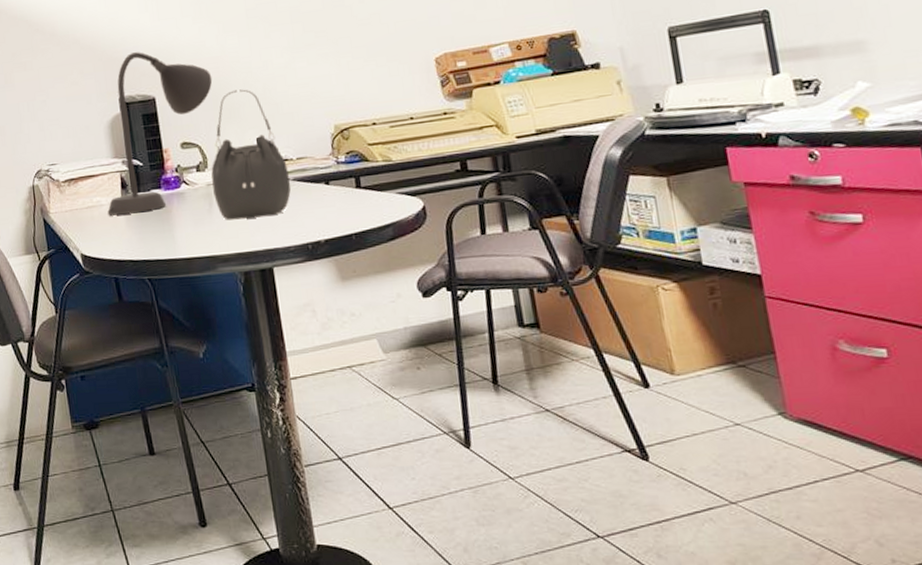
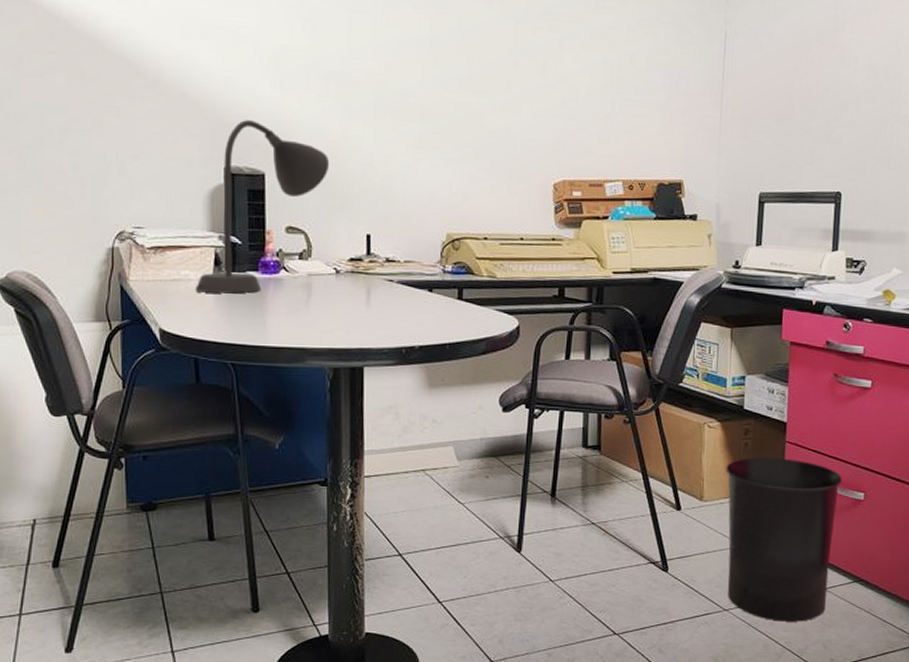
handbag: present [211,89,291,220] -> none [314,180,395,315]
waste bin: none [695,316,869,514] -> present [726,457,842,622]

